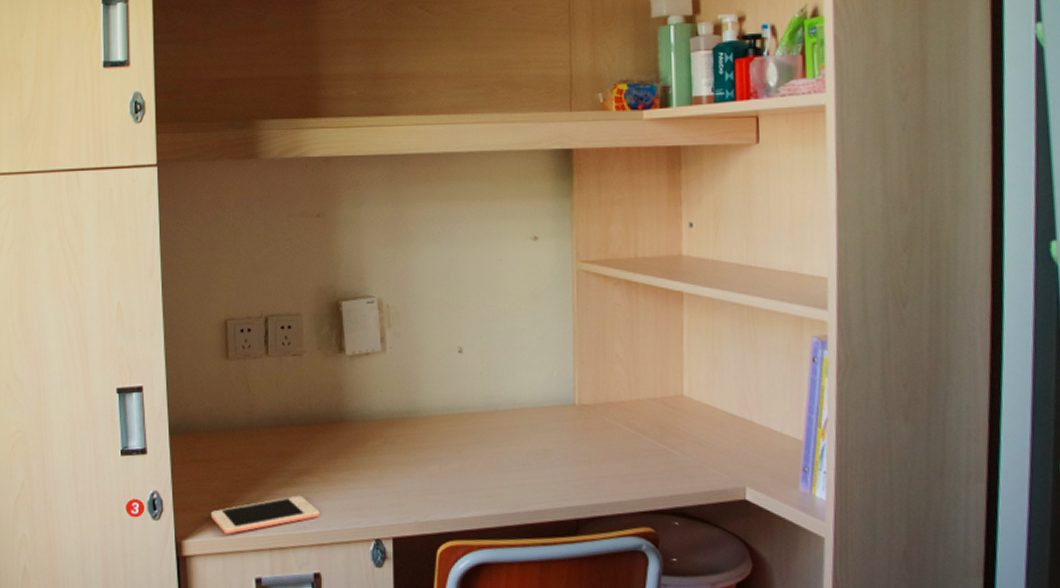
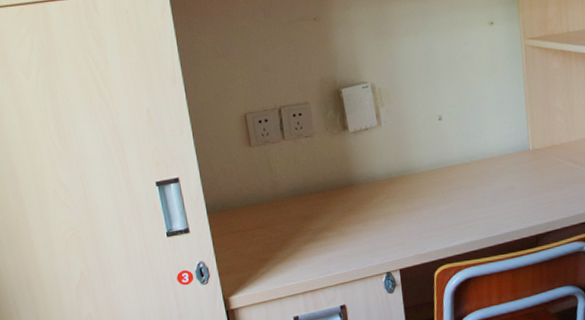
cell phone: present [210,495,320,534] -> none [250,247,340,287]

